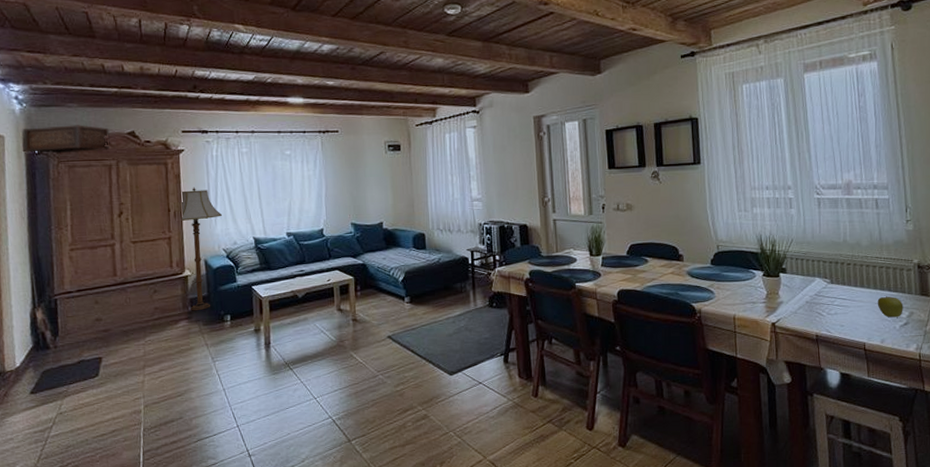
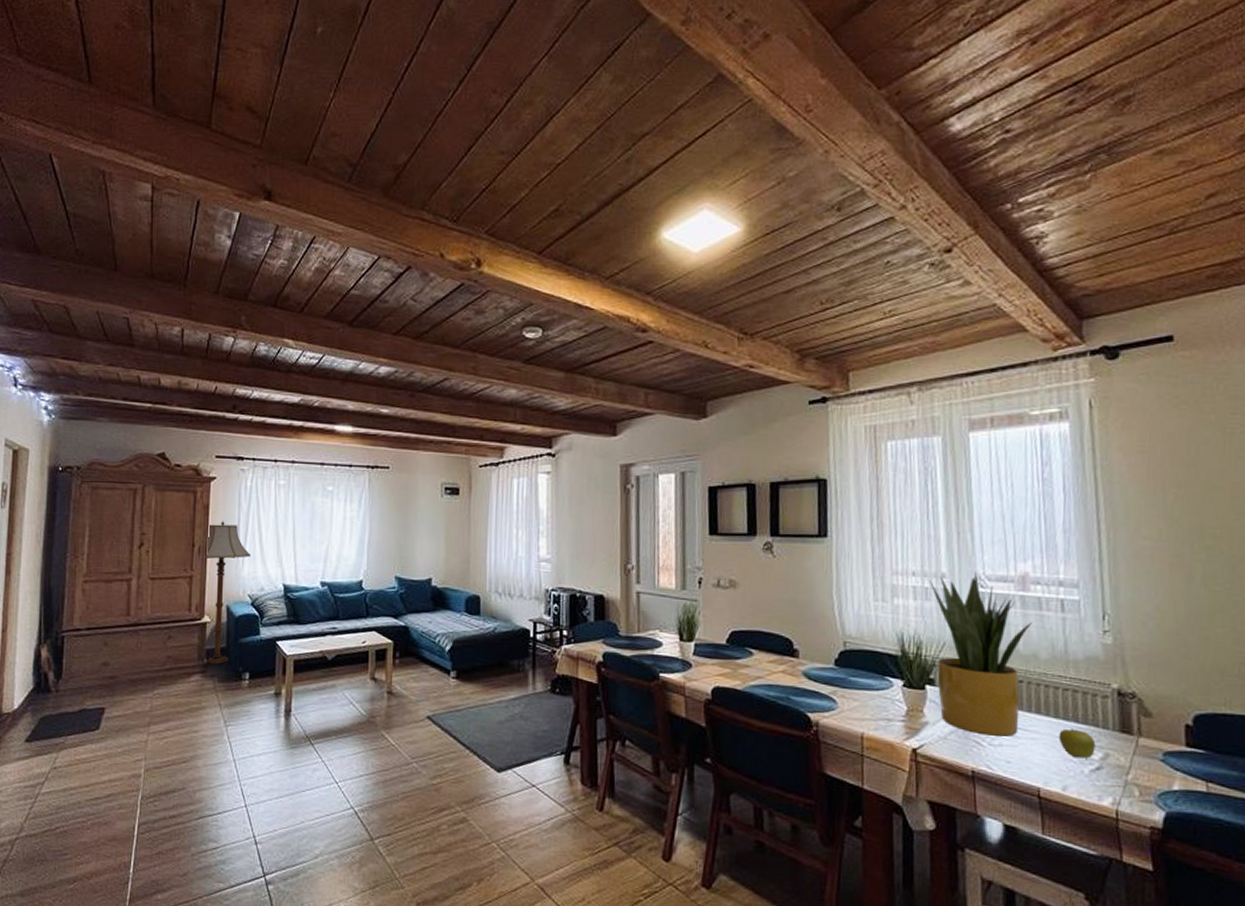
decorative box: present [22,125,110,154] -> none [47,441,138,473]
planter: none [779,183,855,307] -> present [930,572,1032,737]

